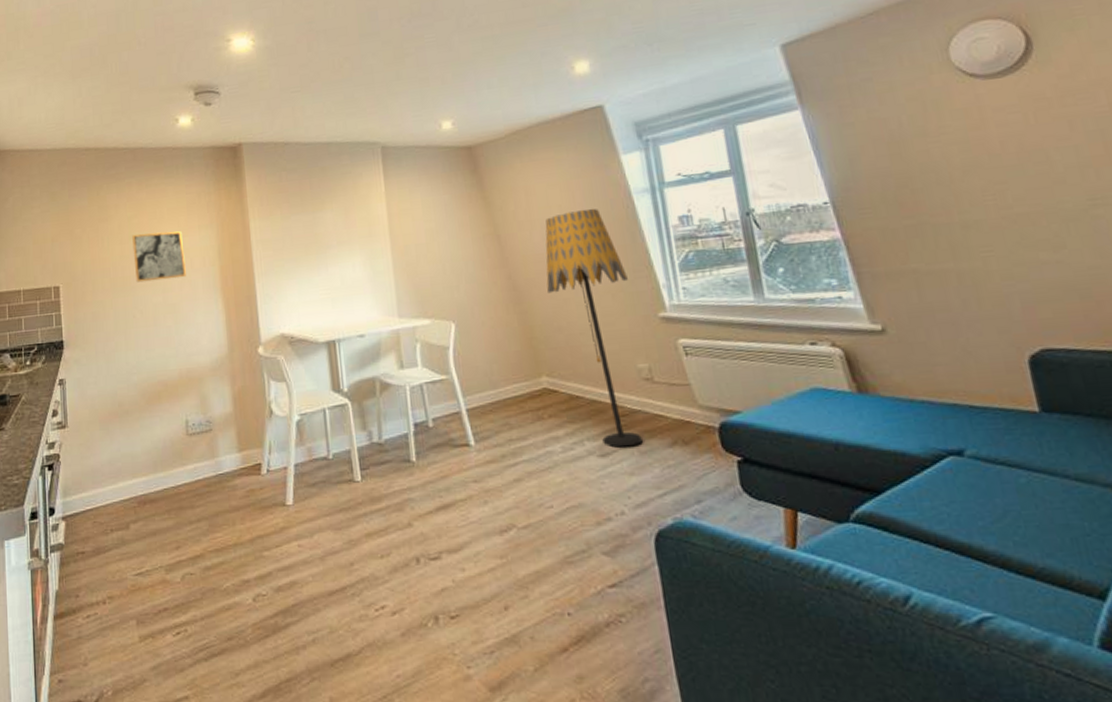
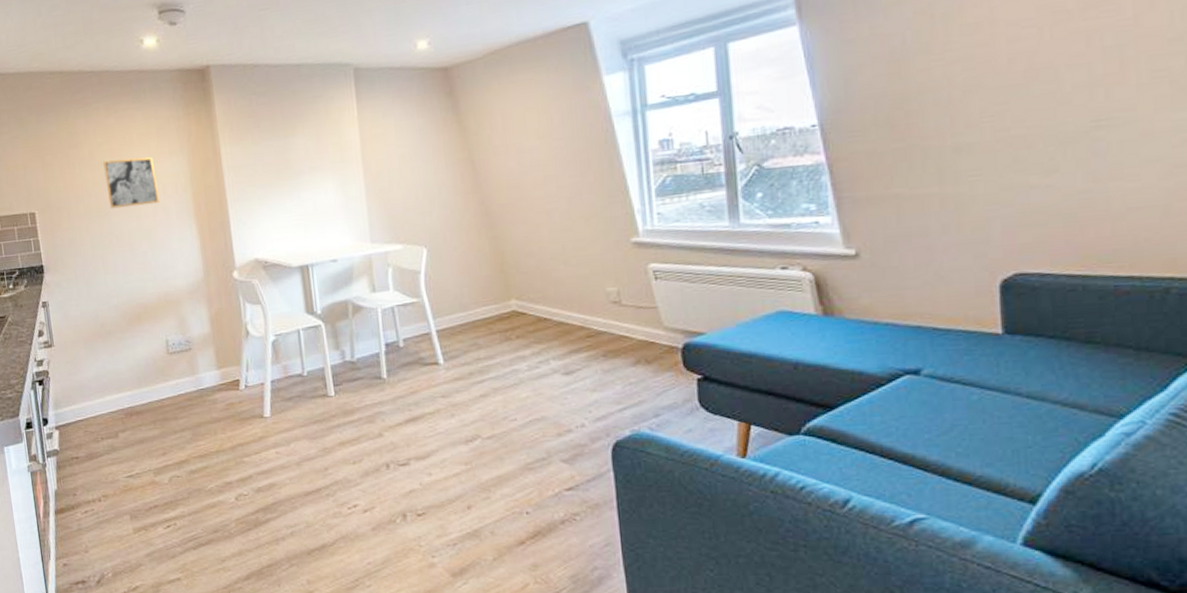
floor lamp: present [545,208,642,448] -> none [519,132,606,366]

